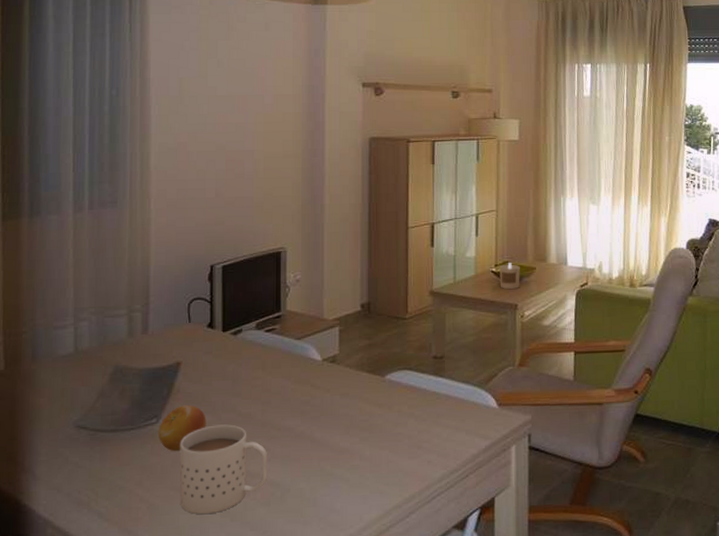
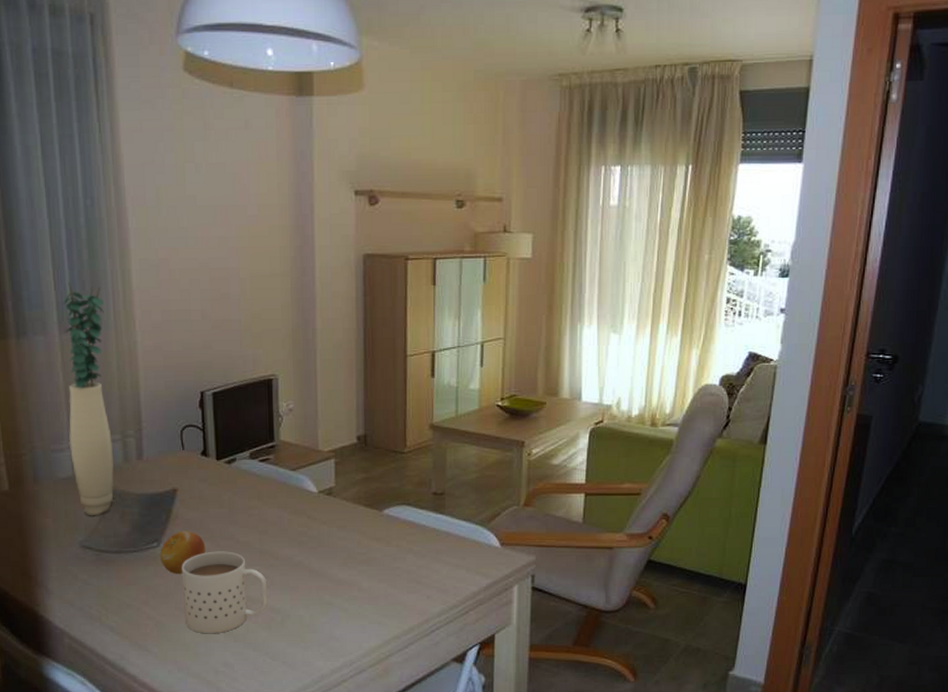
vase: none [72,164,121,394] -> present [63,281,114,516]
candle: present [499,263,520,290] -> none [506,397,528,426]

